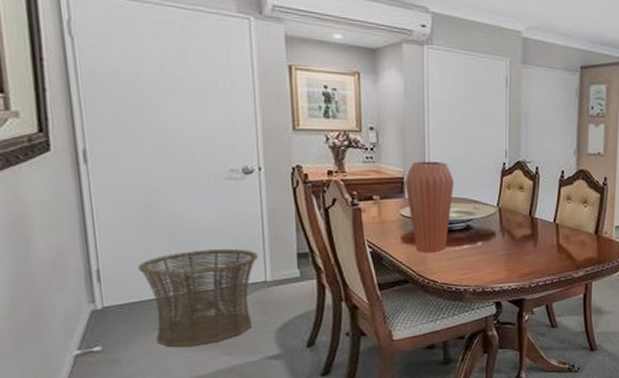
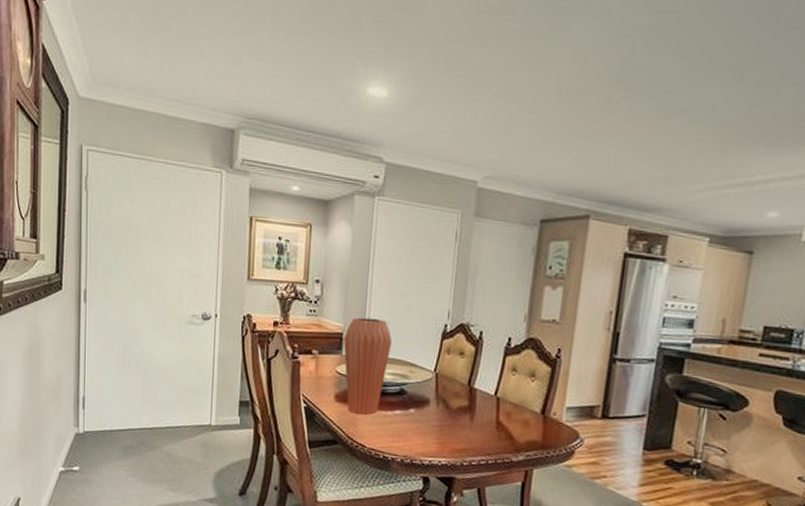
basket: present [138,248,259,348] -> none [113,388,207,479]

